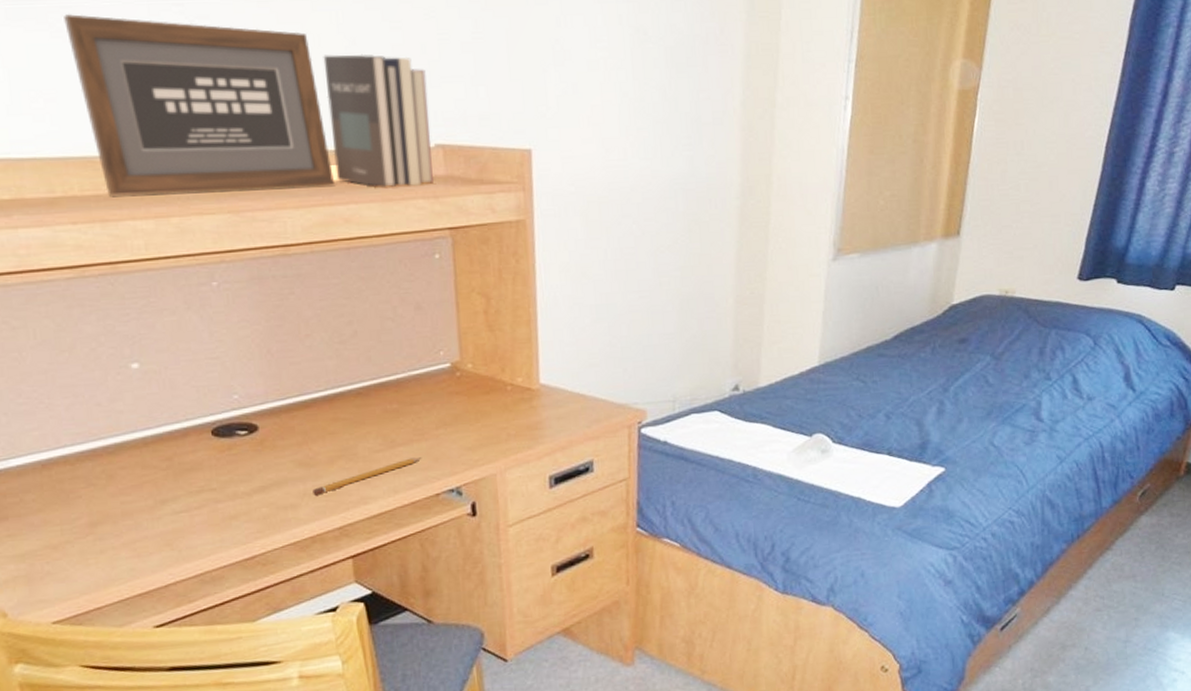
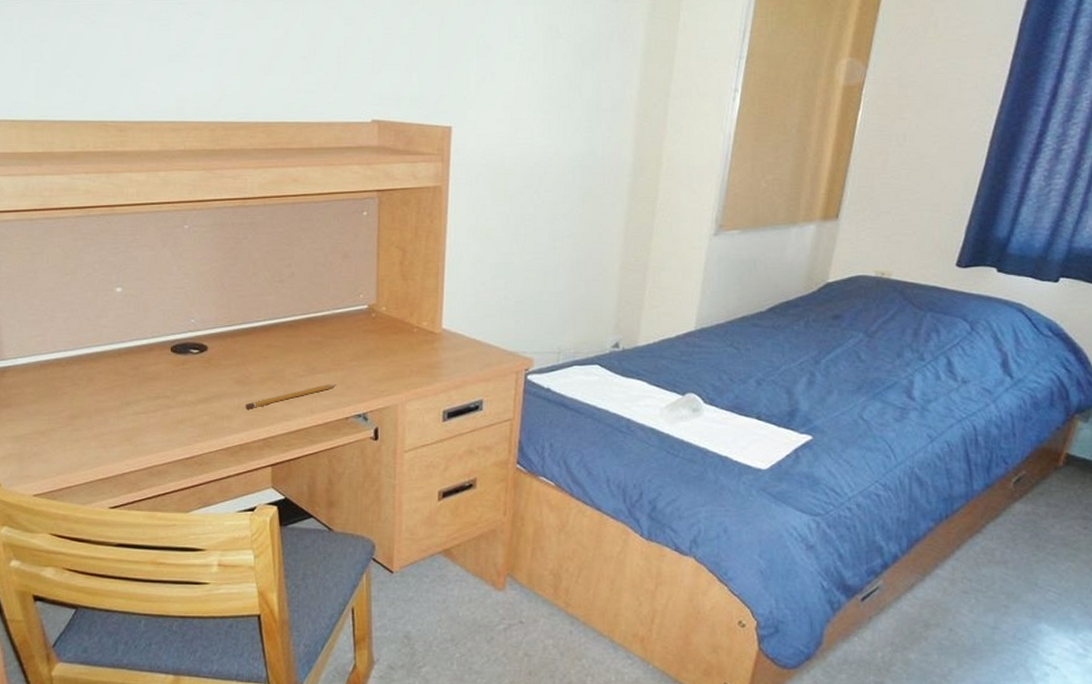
picture frame: present [64,14,334,196] -> none [98,10,288,153]
books: present [323,54,433,187] -> none [288,44,370,155]

